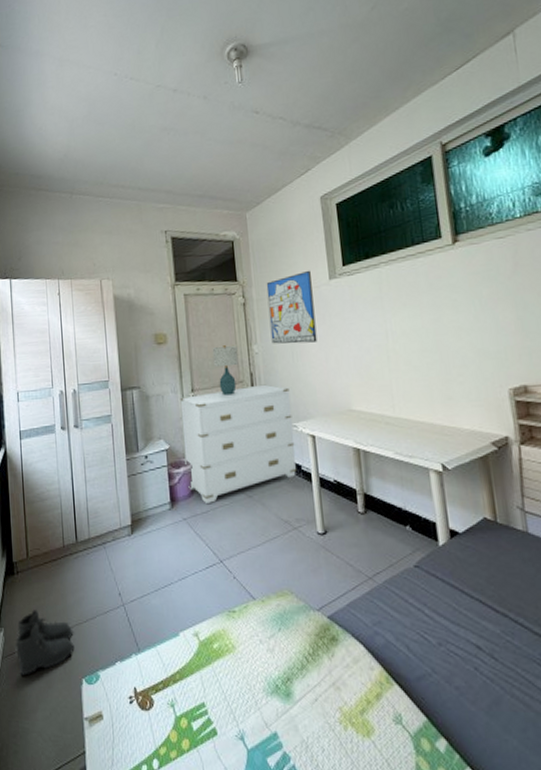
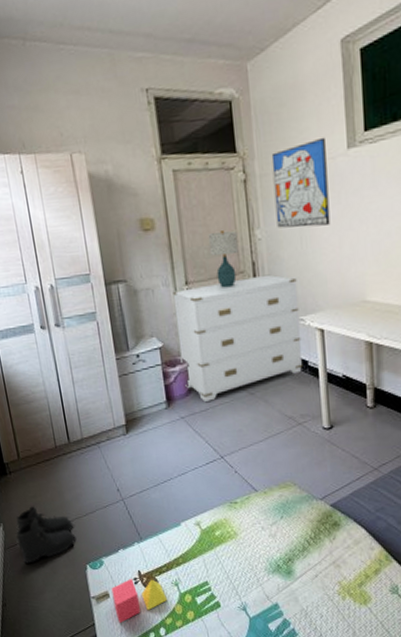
toy blocks: none [105,696,162,752] -> present [111,578,167,623]

